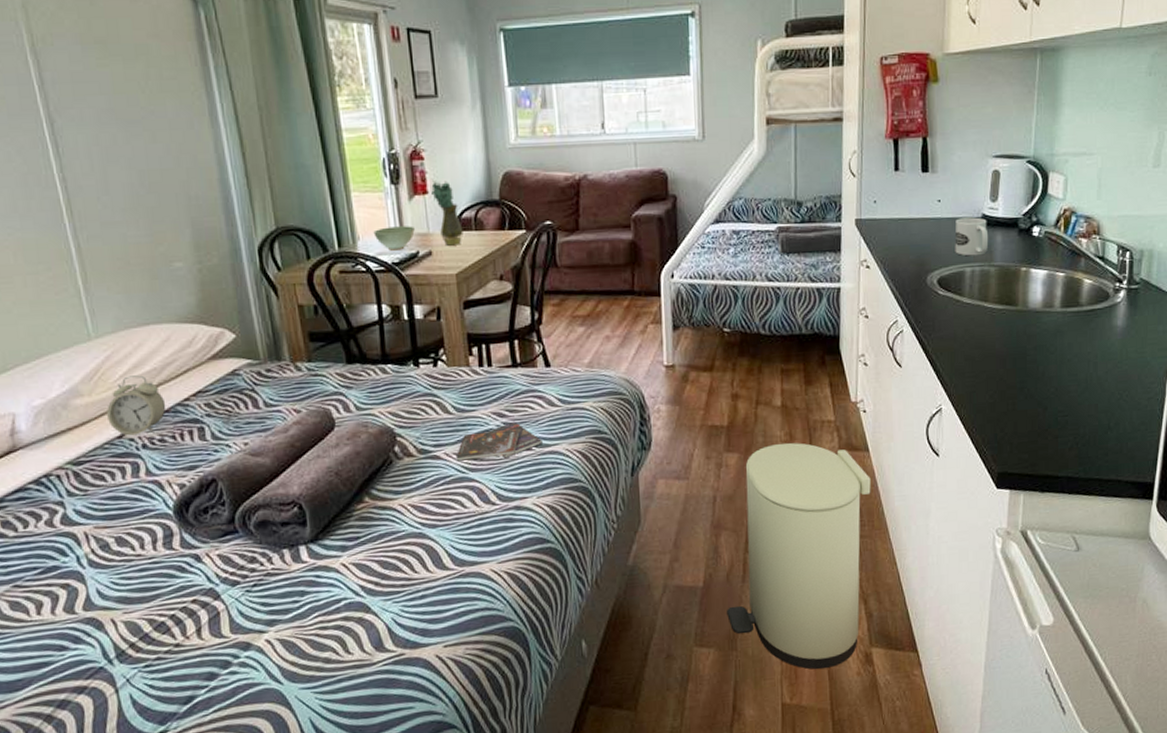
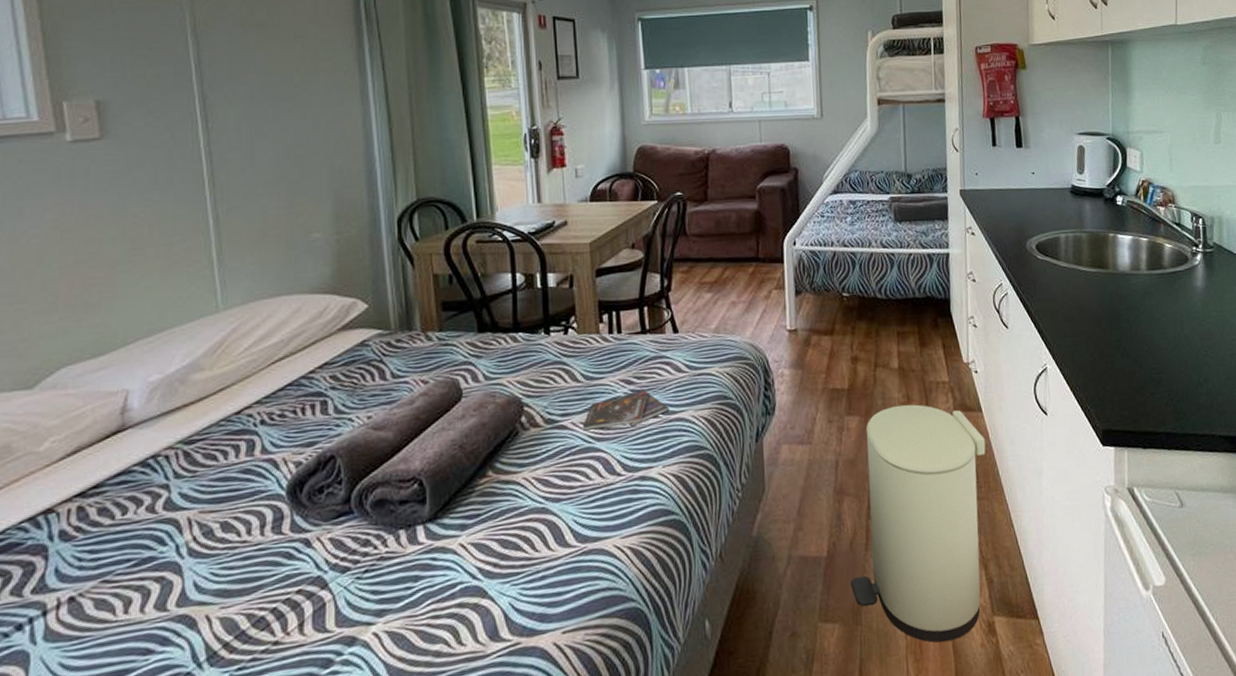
alarm clock: present [107,375,166,436] -> none [227,347,290,412]
bowl: present [373,226,415,252] -> none [512,197,552,222]
vase: present [430,179,464,246] -> none [568,153,598,216]
mug: present [954,217,989,256] -> none [1048,188,1079,224]

